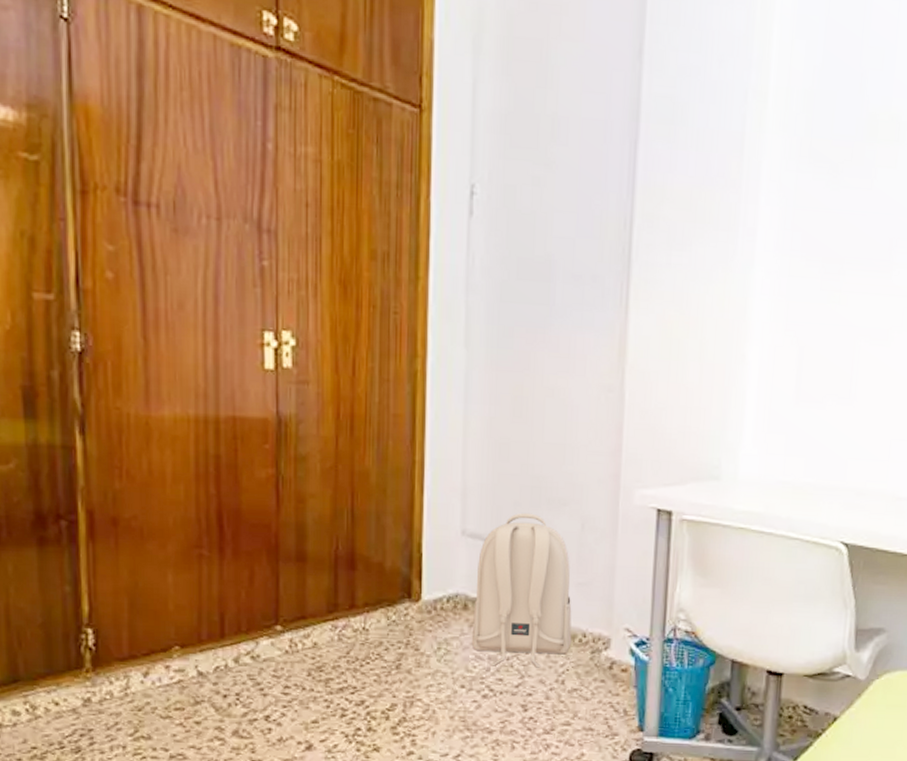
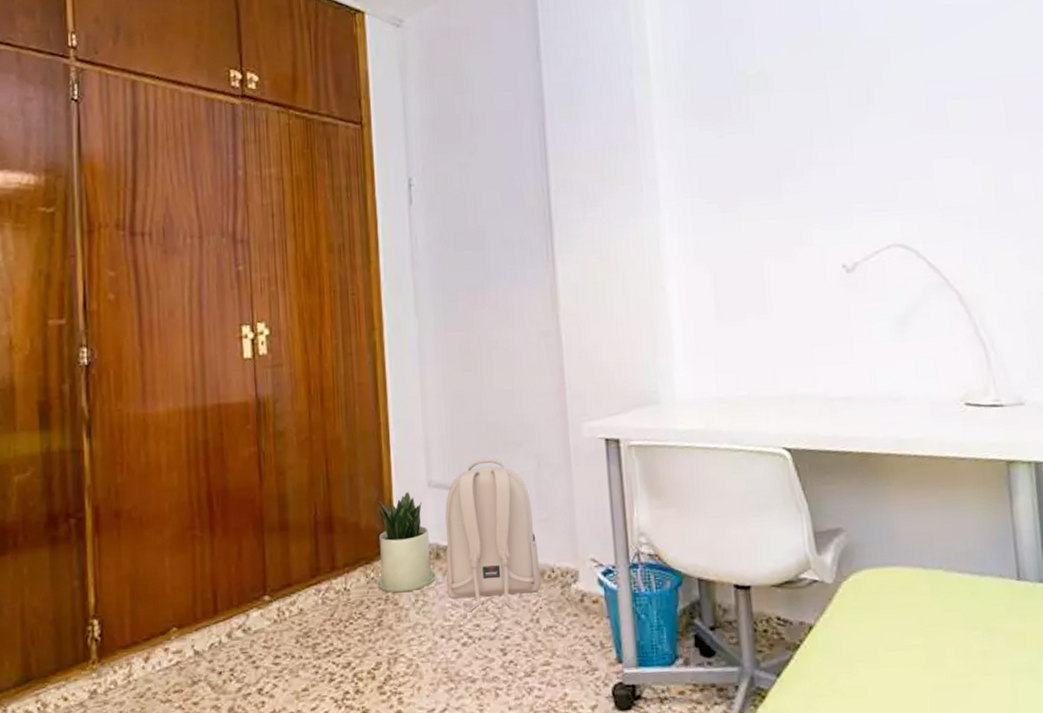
planter: none [397,537,462,639] -> present [376,491,437,593]

